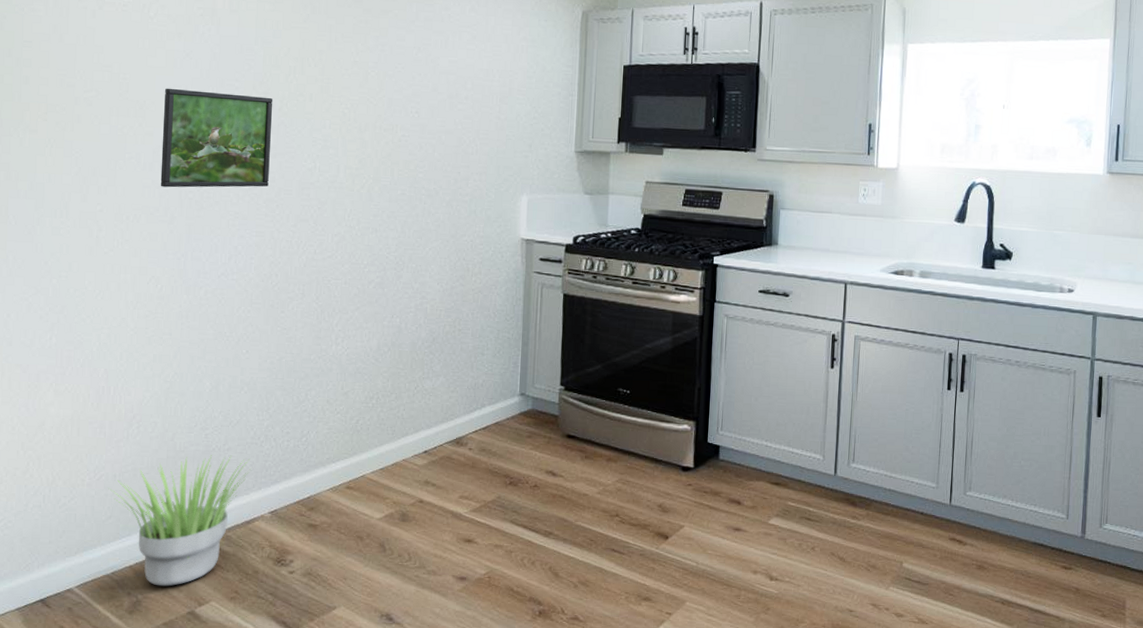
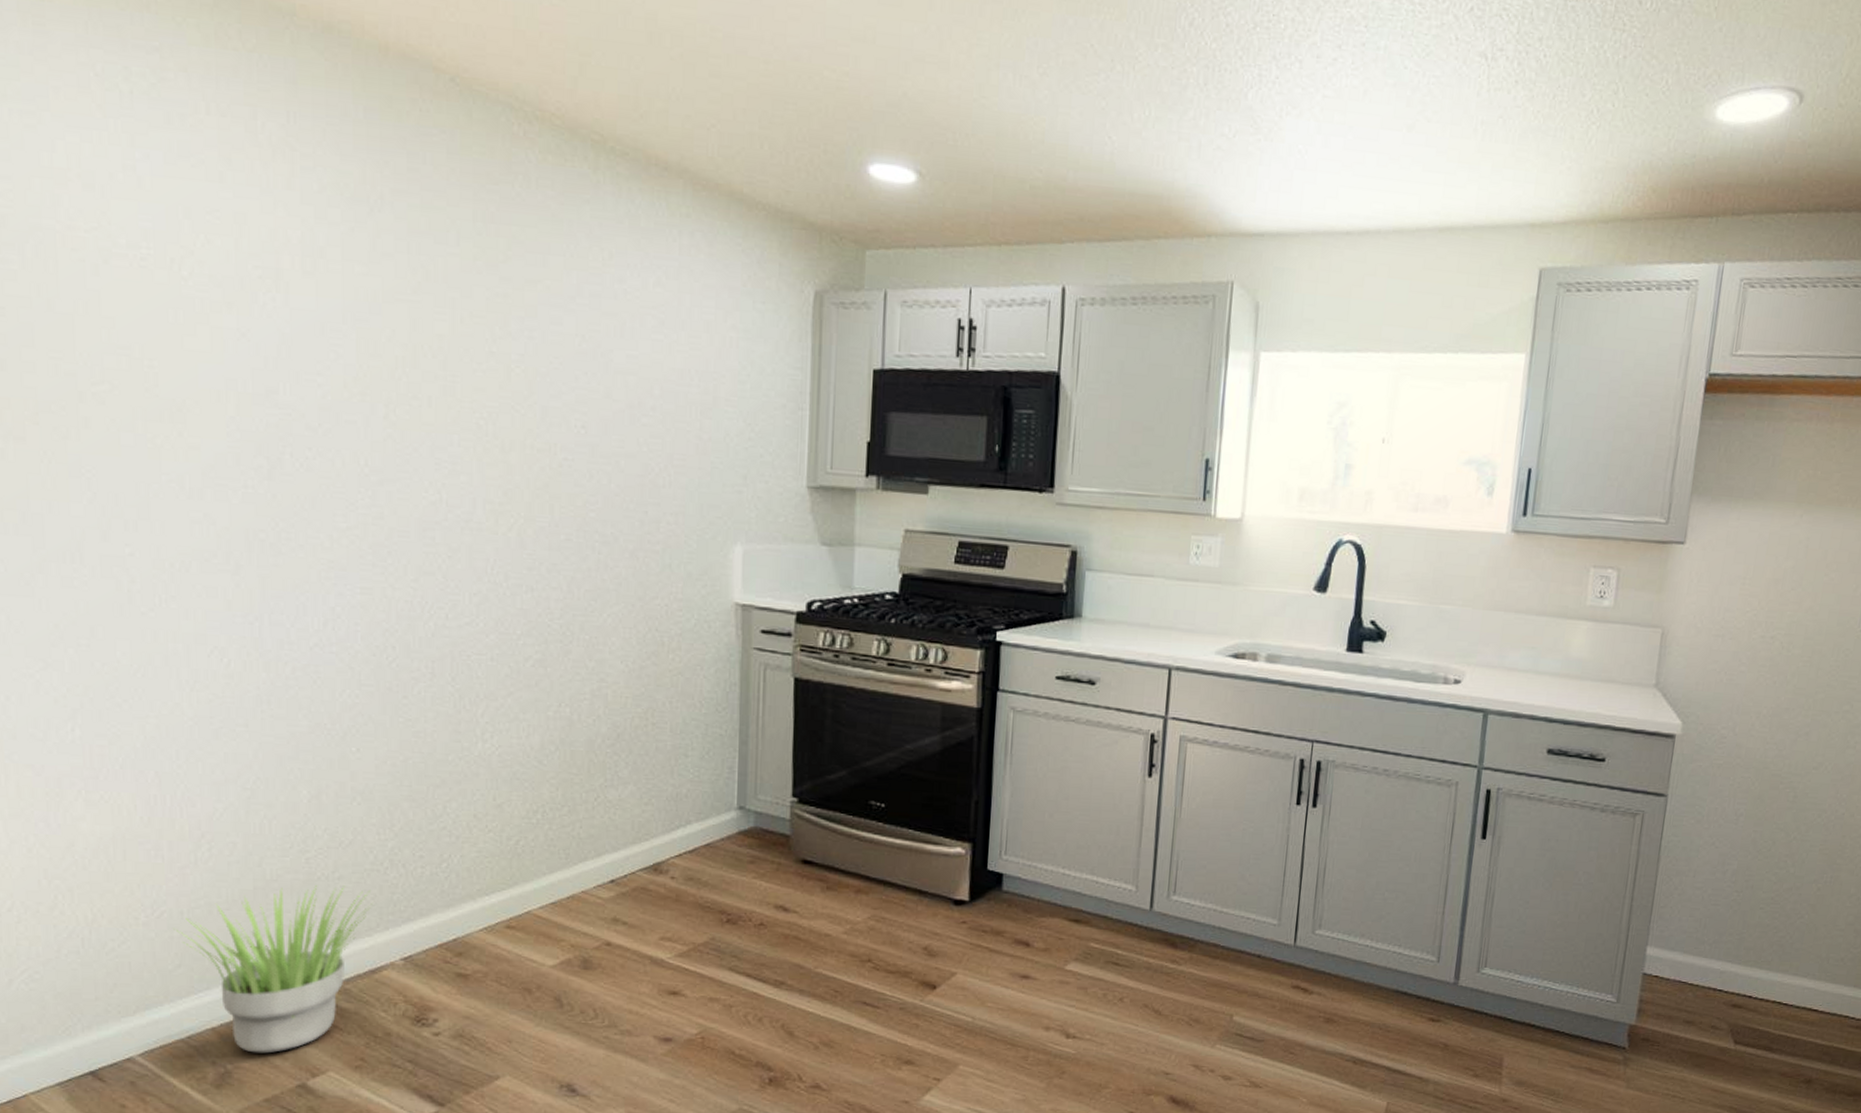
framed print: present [160,88,273,188] -> none [213,382,375,527]

